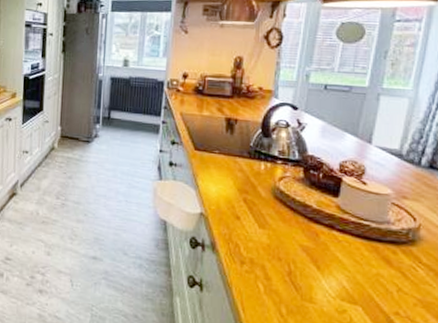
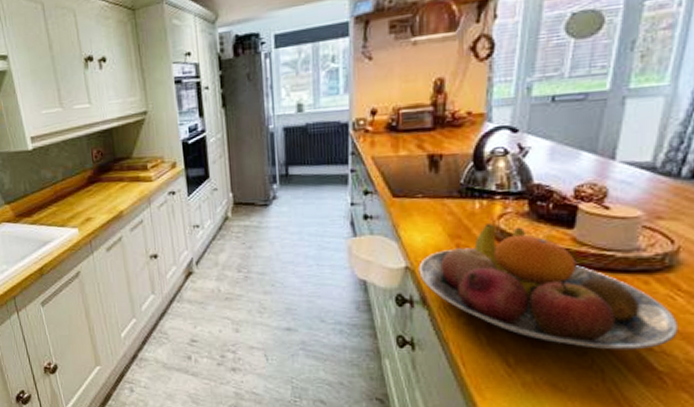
fruit bowl: none [211,184,420,313] -> present [418,224,679,350]

